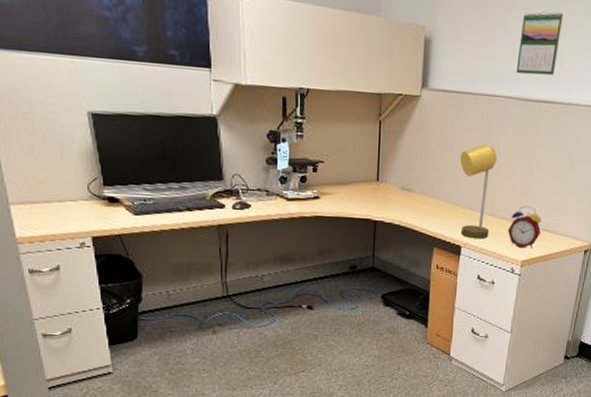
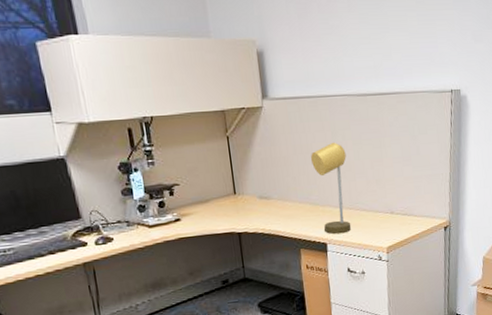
alarm clock: present [507,205,541,249] -> none [368,194,401,235]
calendar: present [516,11,564,76] -> none [346,9,386,72]

